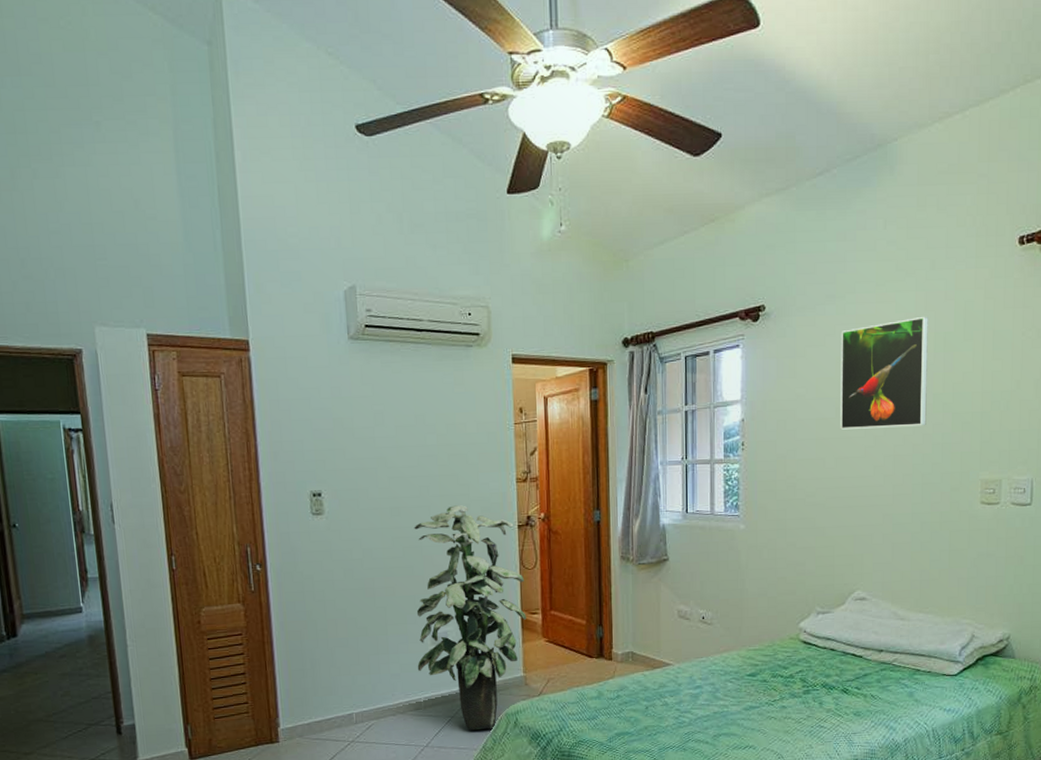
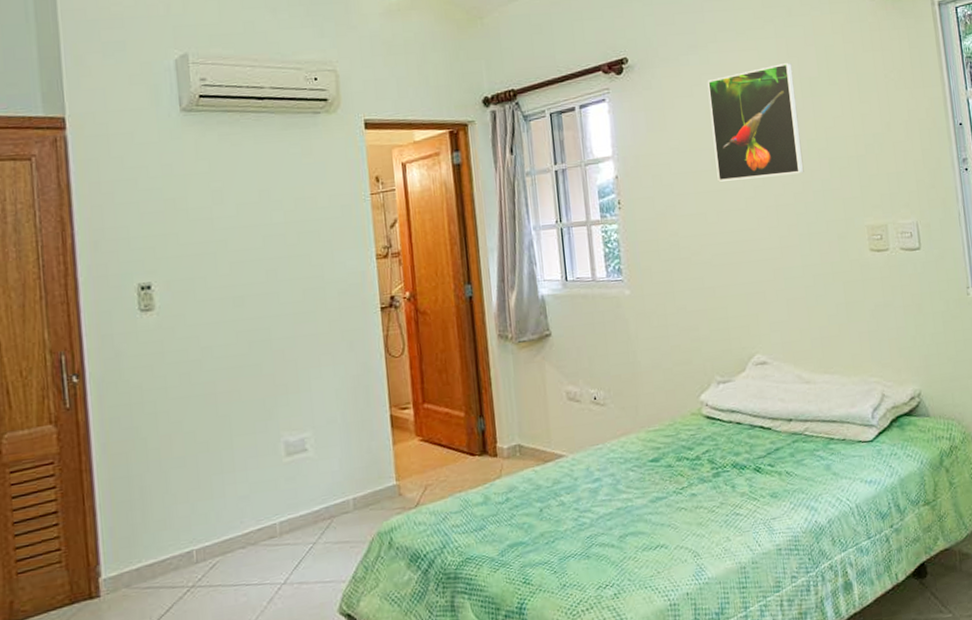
indoor plant: present [414,505,527,731] -> none [261,288,396,559]

